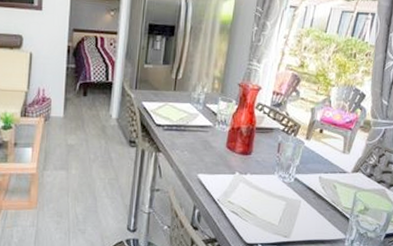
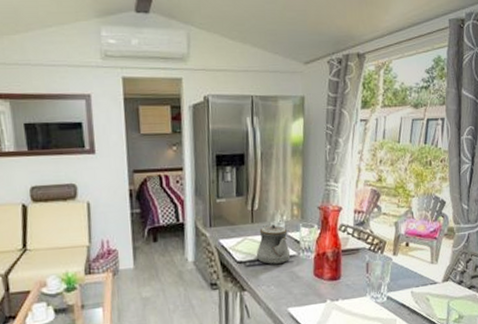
teapot: none [174,95,207,133] -> present [256,225,291,265]

